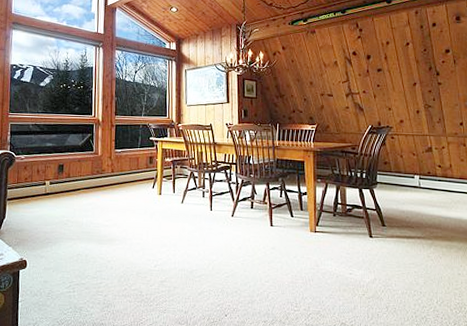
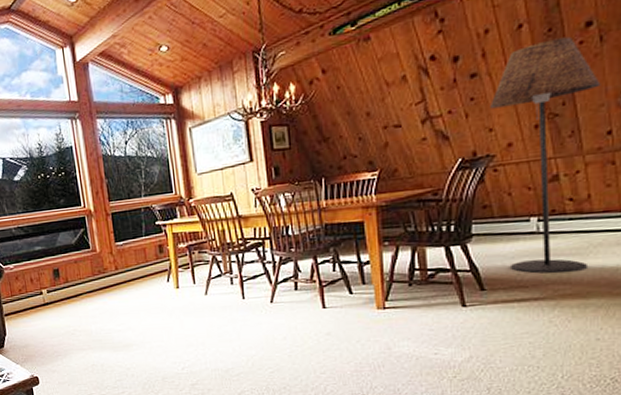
floor lamp: none [390,56,456,220] -> present [490,36,601,274]

